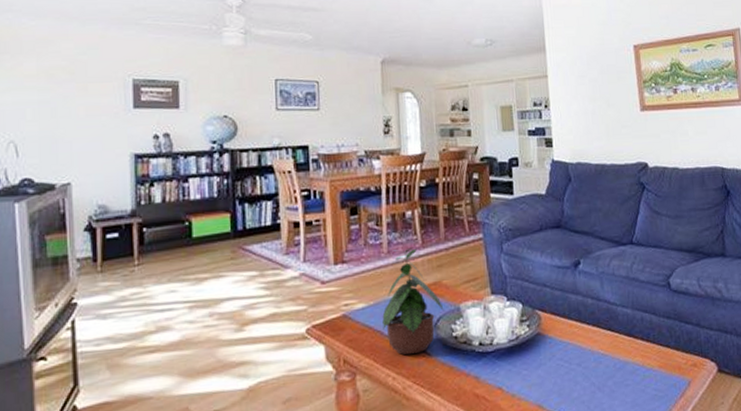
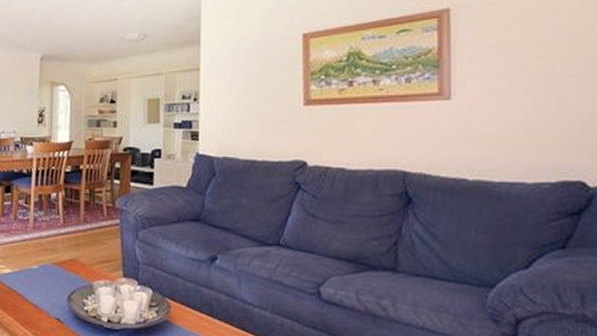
potted plant: present [382,247,444,355] -> none [24,225,78,319]

